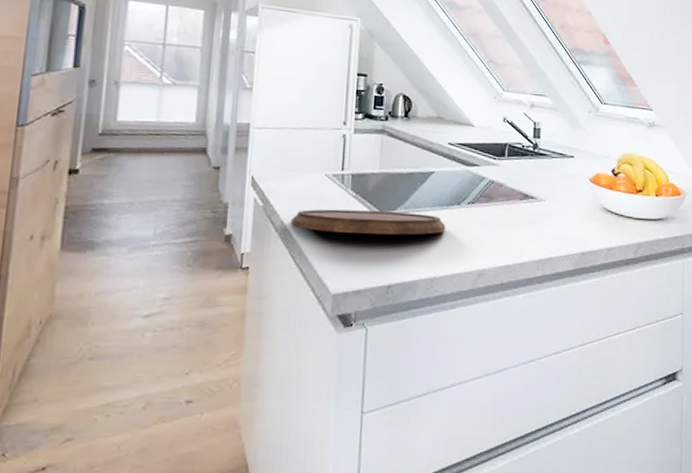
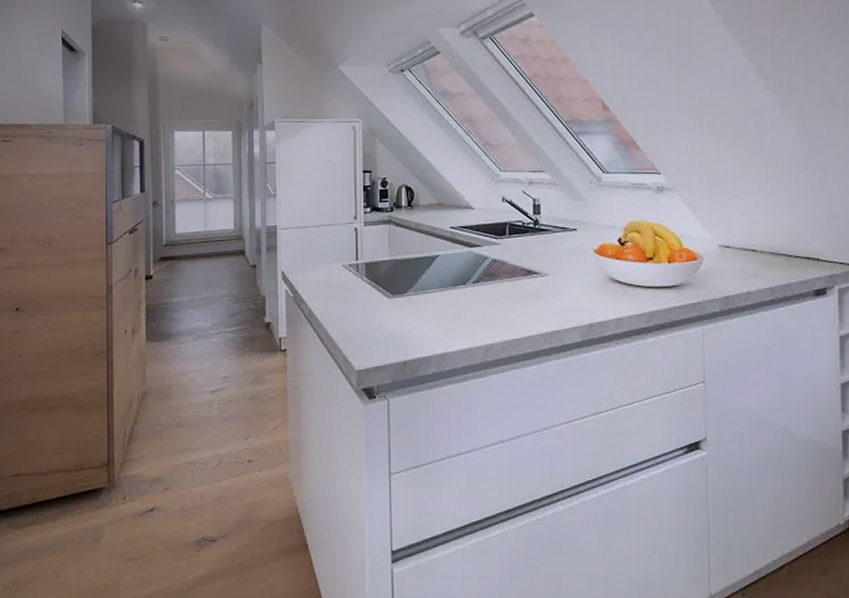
cutting board: present [291,209,446,235] -> none [317,295,454,316]

